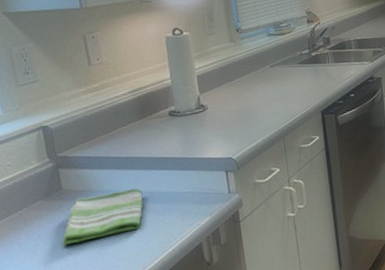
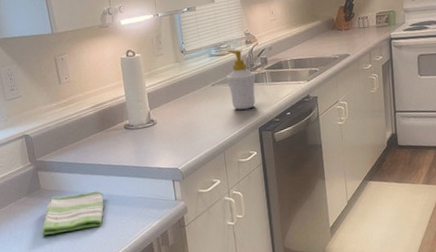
soap bottle: none [285,28,318,93] -> present [225,49,256,110]

